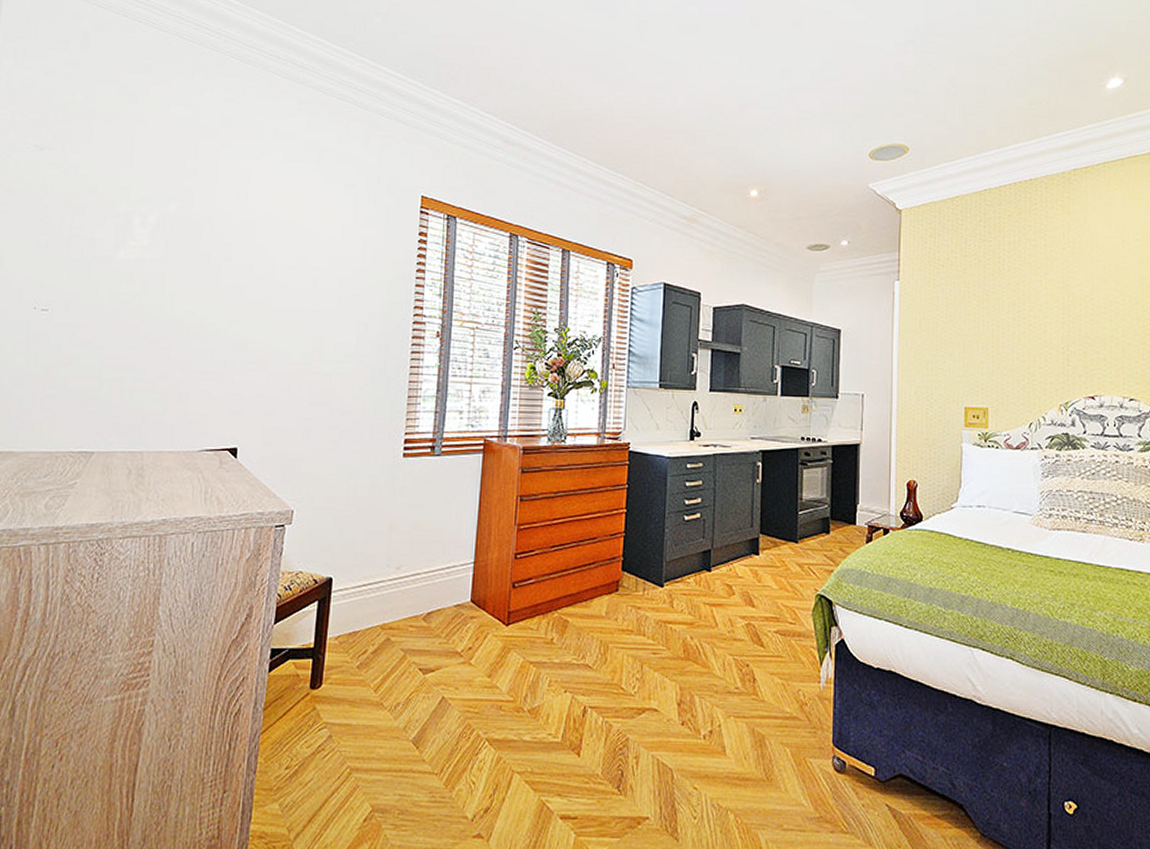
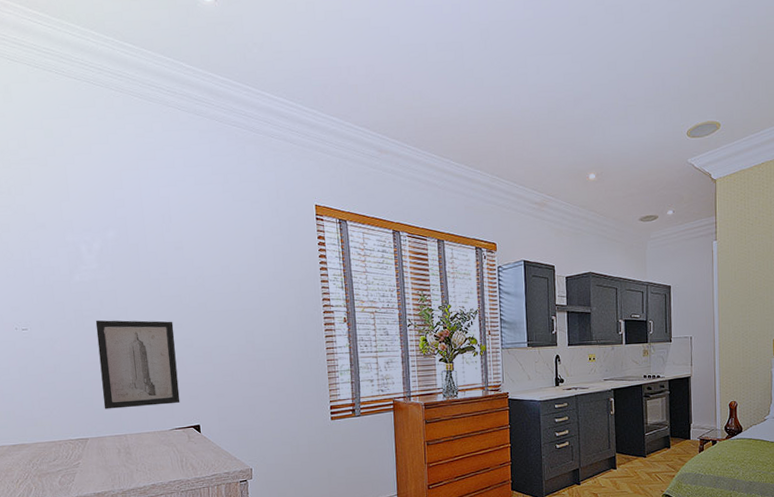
wall art: none [121,306,228,419] -> present [95,320,180,409]

